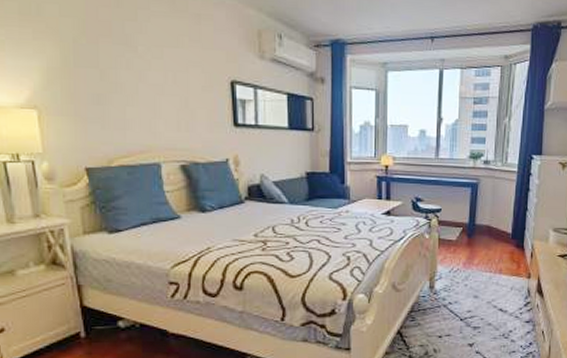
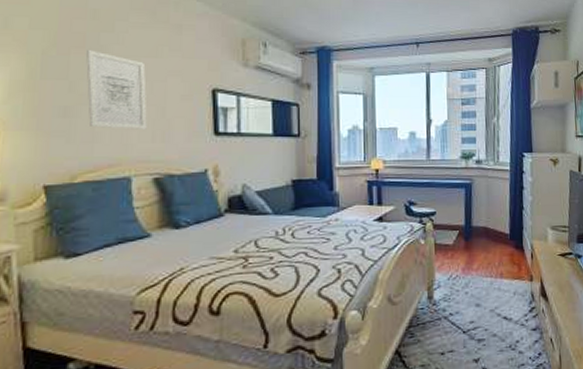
wall art: none [114,39,172,119] -> present [86,50,147,129]

